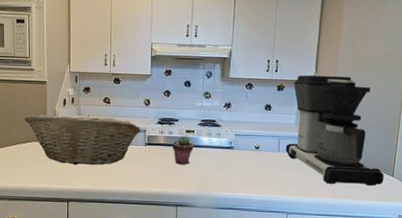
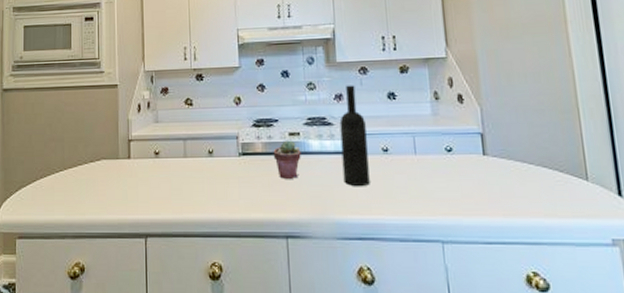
fruit basket: present [24,114,141,165] -> none [93,121,232,186]
wine bottle: none [223,96,246,172] -> present [339,85,370,186]
coffee maker: present [285,75,384,186] -> none [421,49,575,196]

